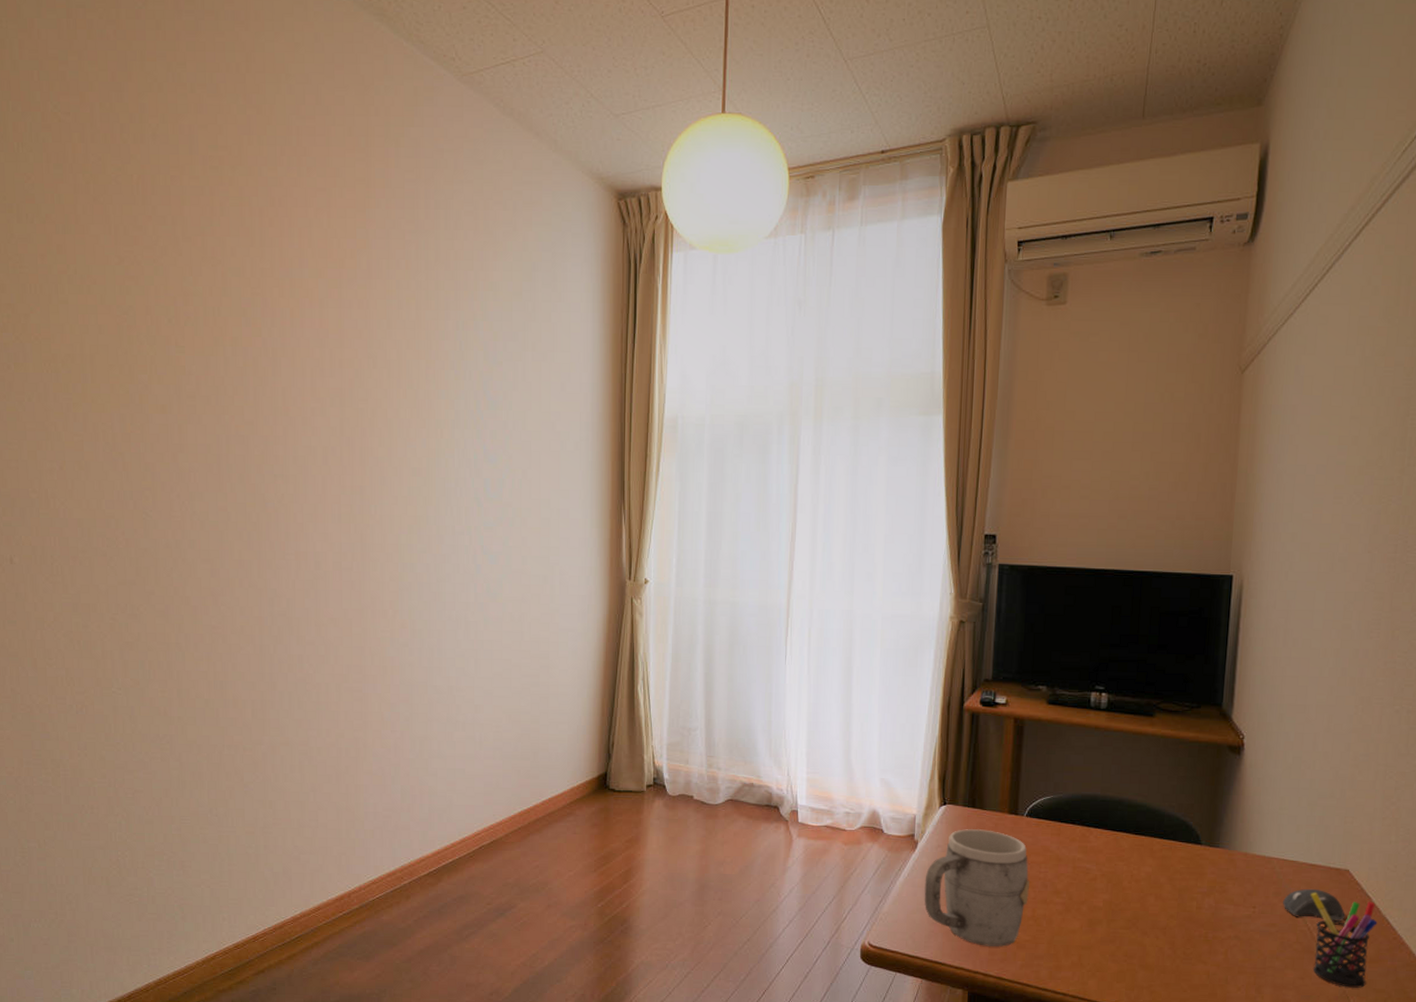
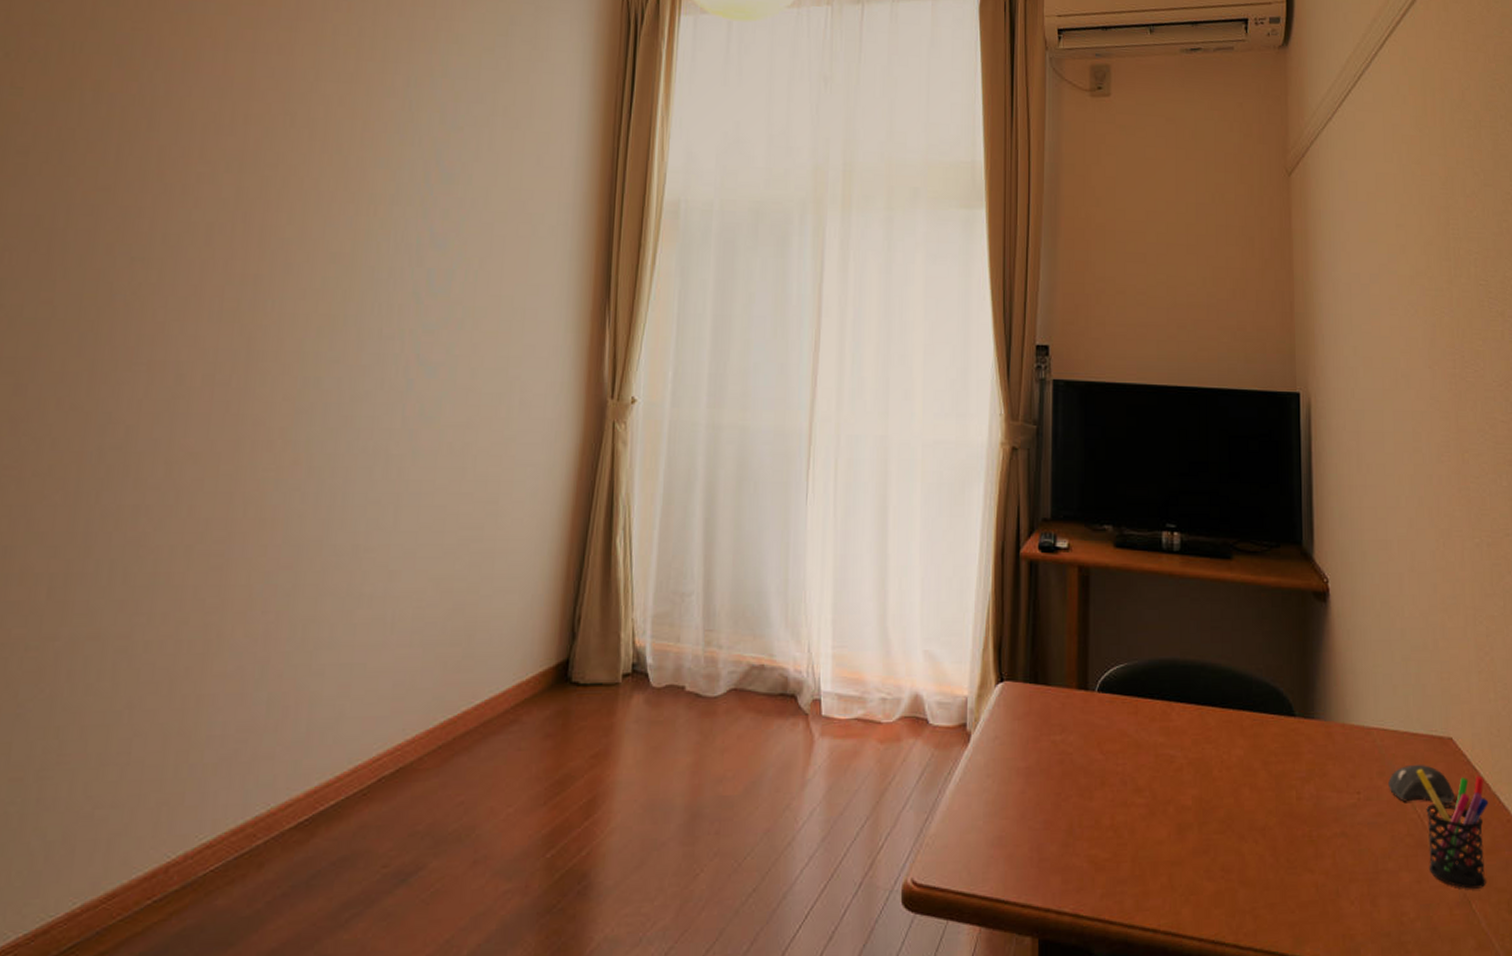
mug: present [924,829,1029,947] -> none [980,712,1106,872]

